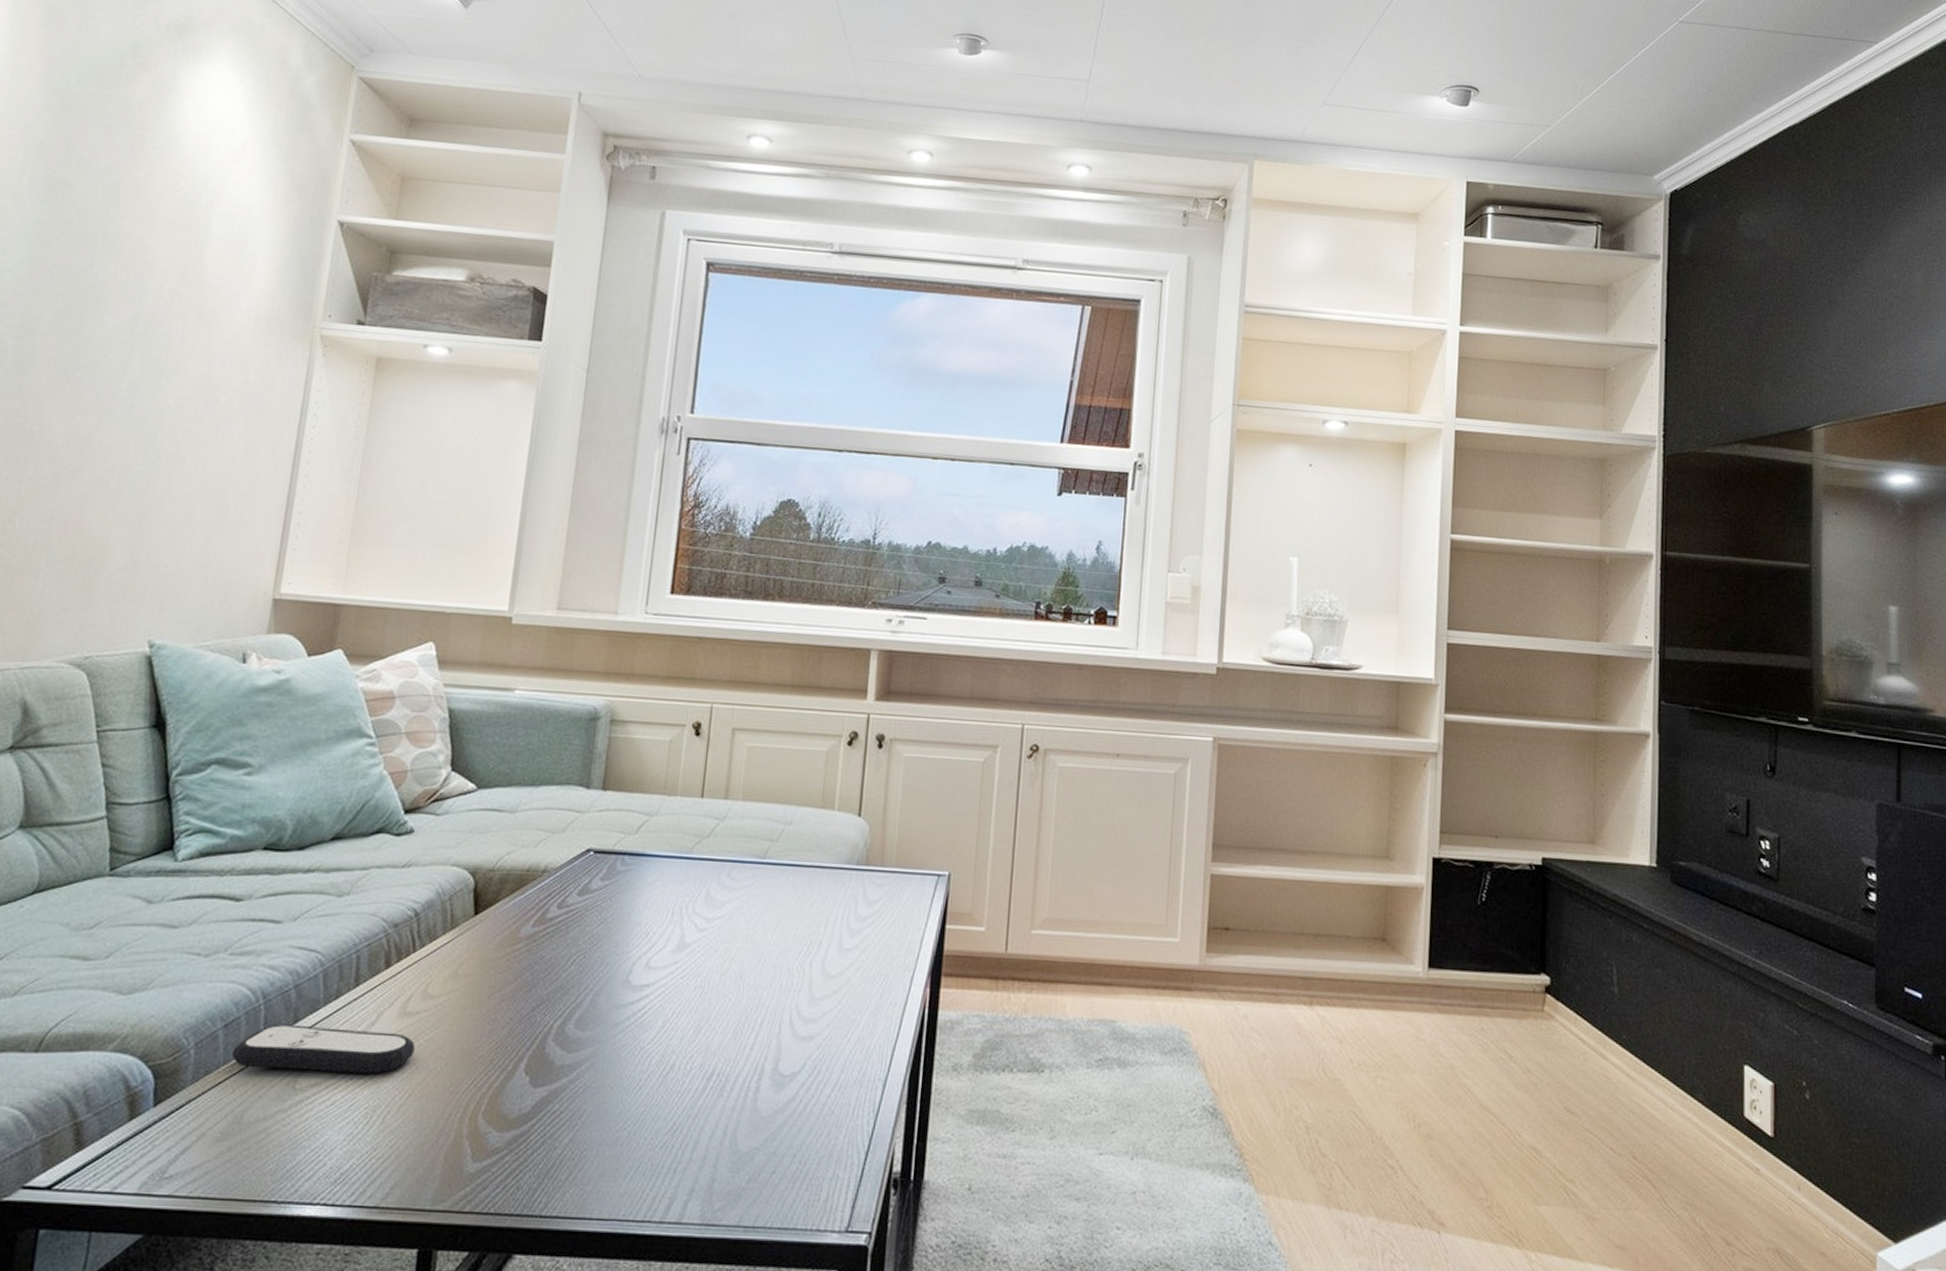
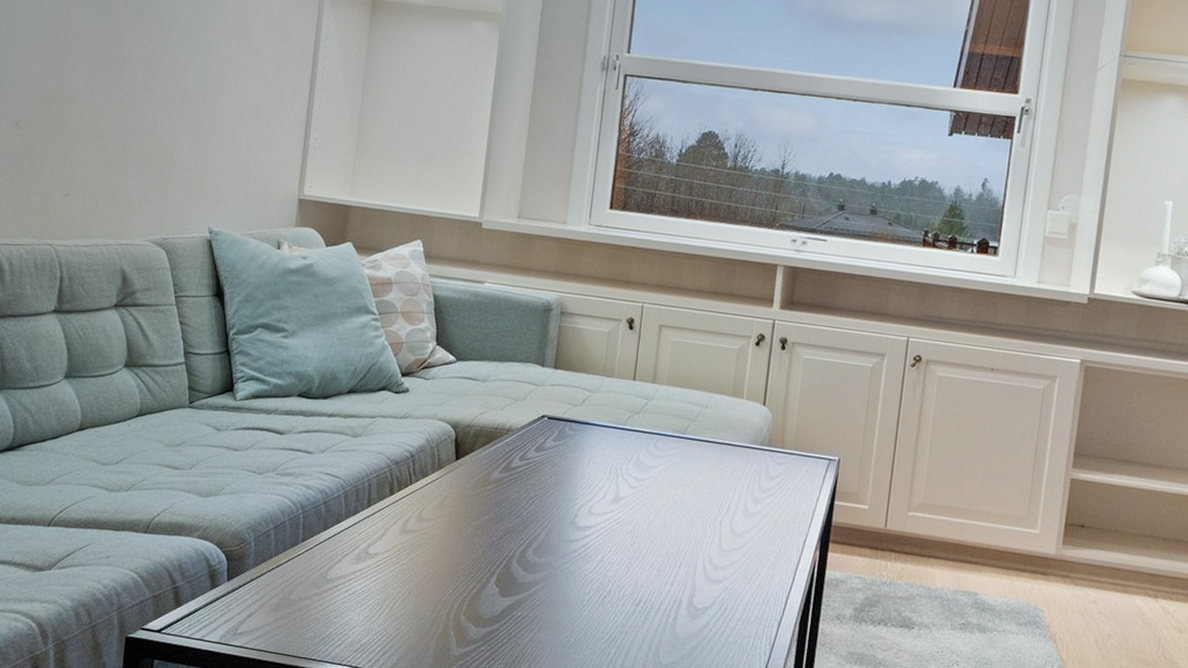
remote control: present [231,1024,415,1075] -> none [280,529,413,574]

